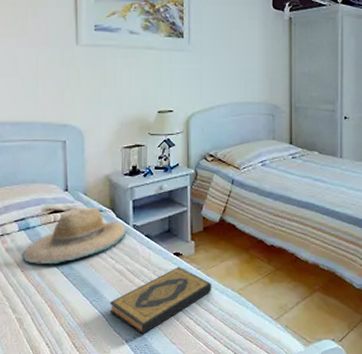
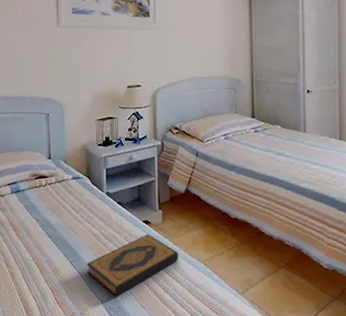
straw hat: present [23,208,126,265] -> none [15,175,100,226]

